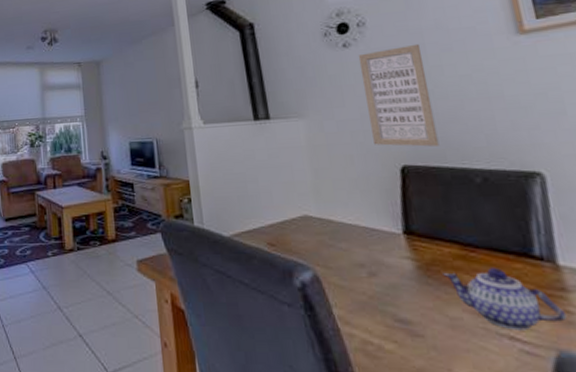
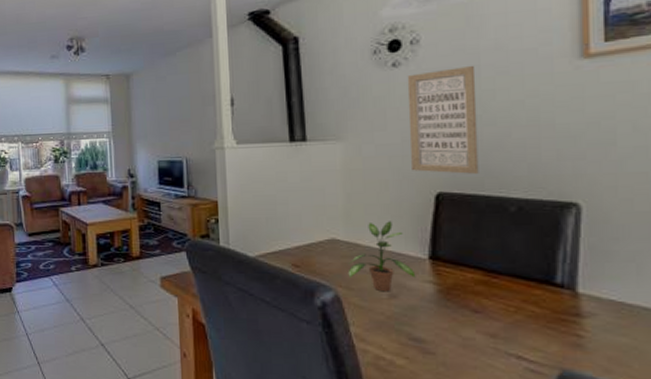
potted plant: none [324,196,393,270] -> present [348,221,416,292]
teapot: present [443,268,568,331] -> none [462,294,577,351]

